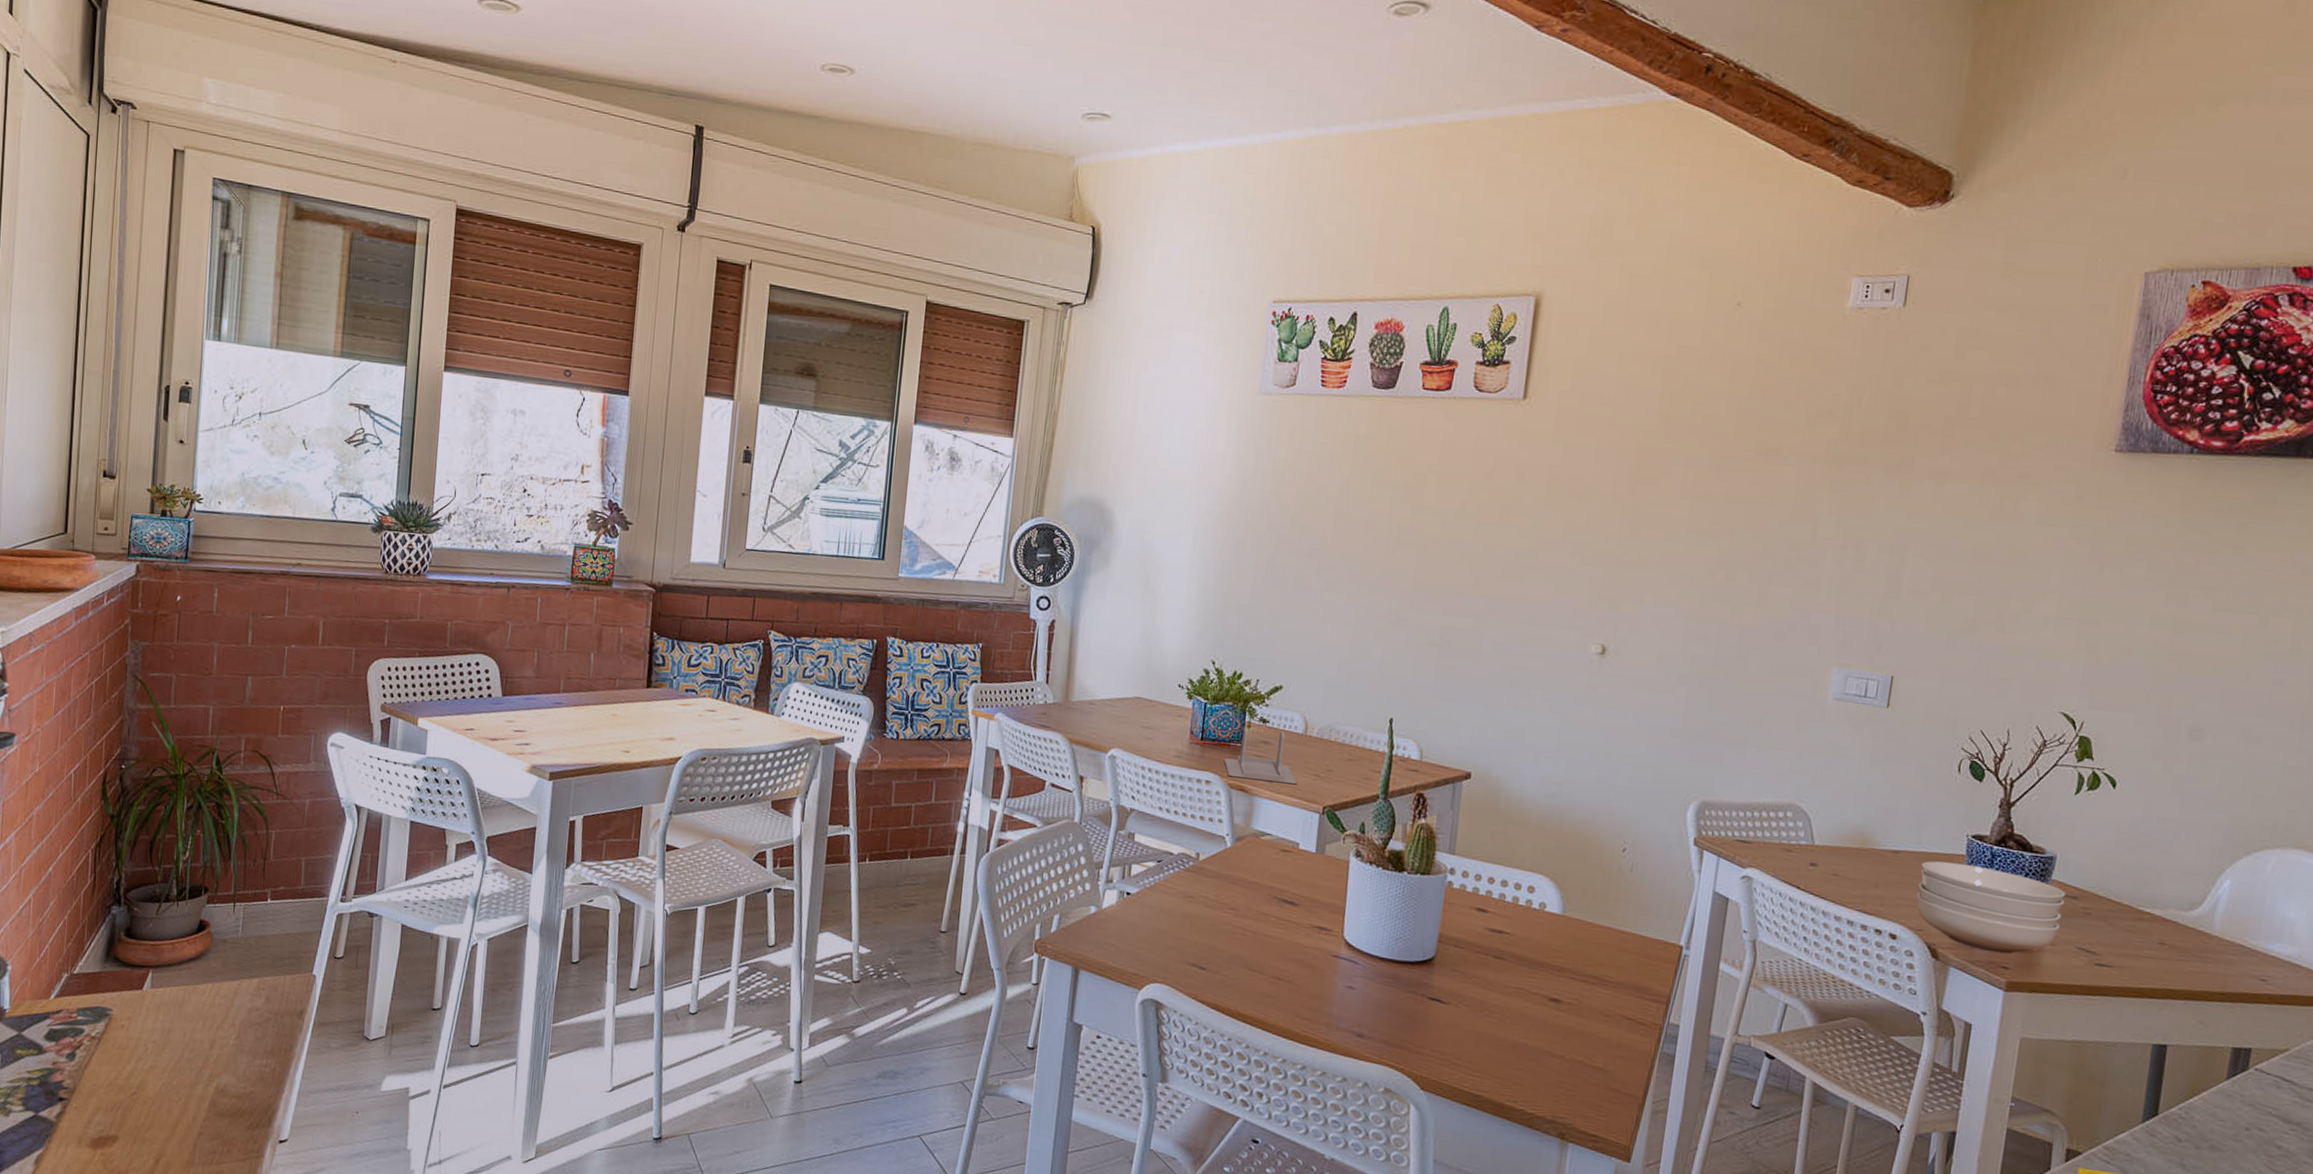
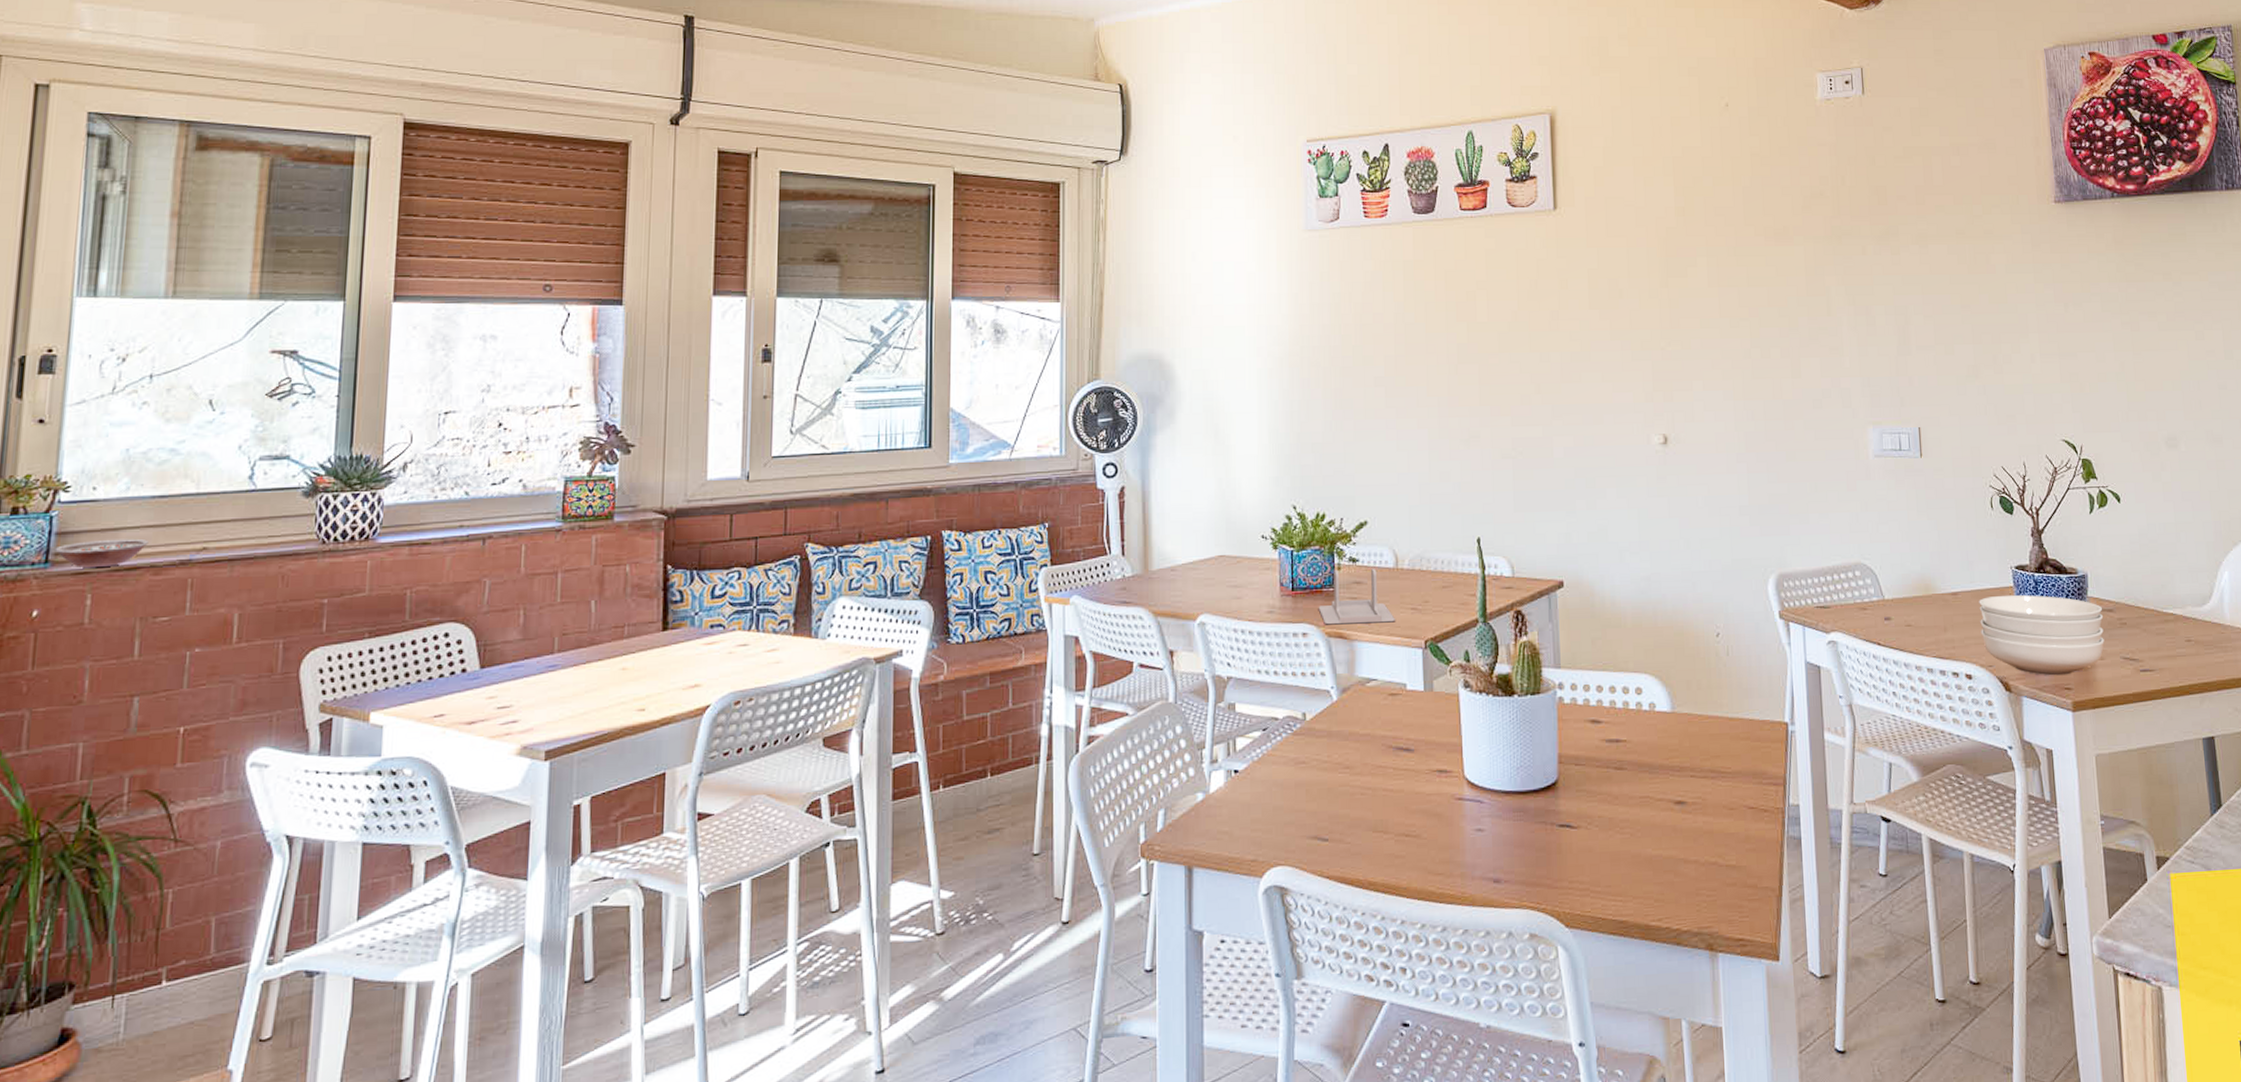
bowl: none [192,545,258,569] -> present [54,538,149,569]

